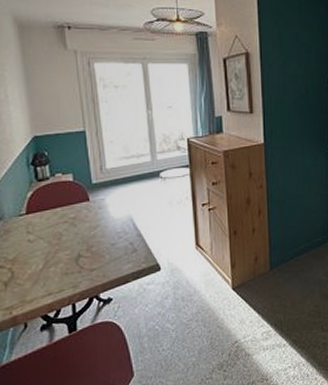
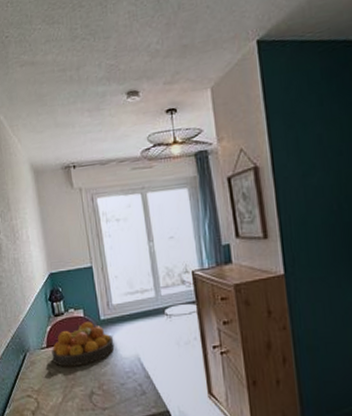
fruit bowl: none [32,186,106,233] -> present [51,322,115,367]

